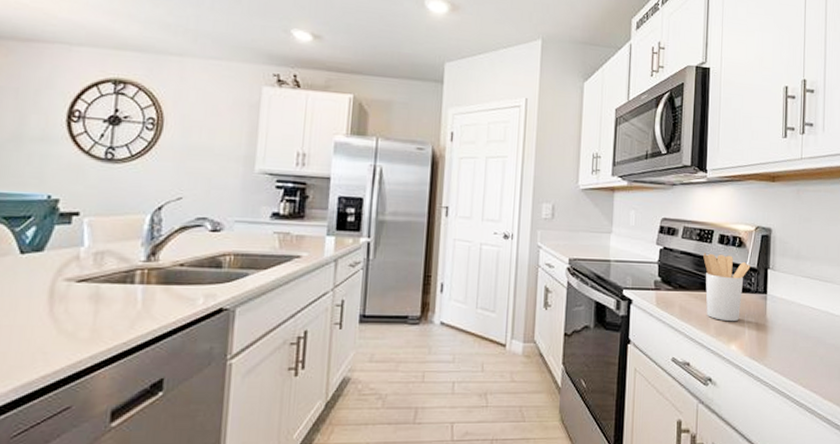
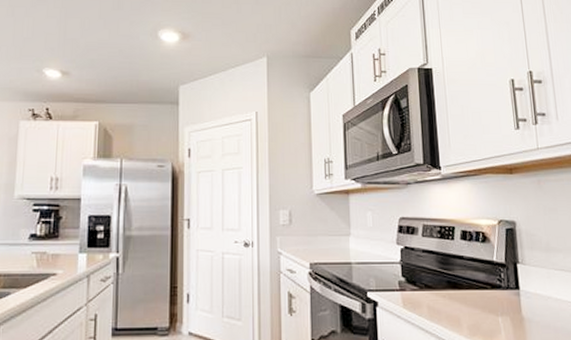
utensil holder: present [703,253,750,322] -> none [446,250,498,321]

